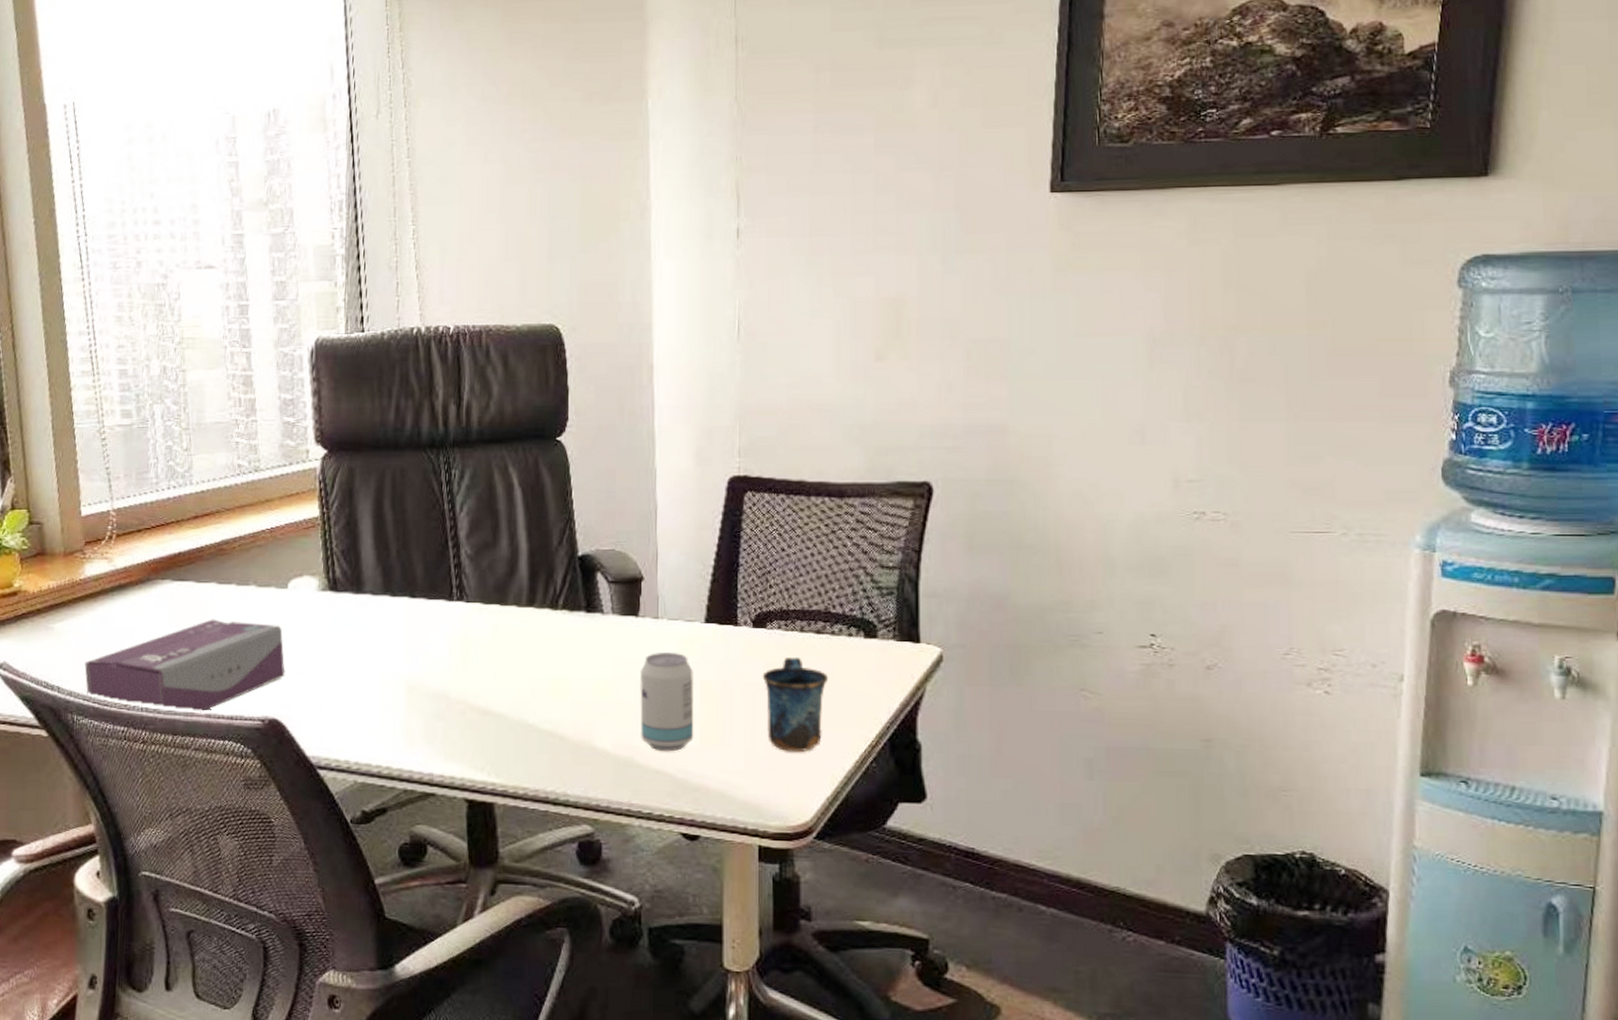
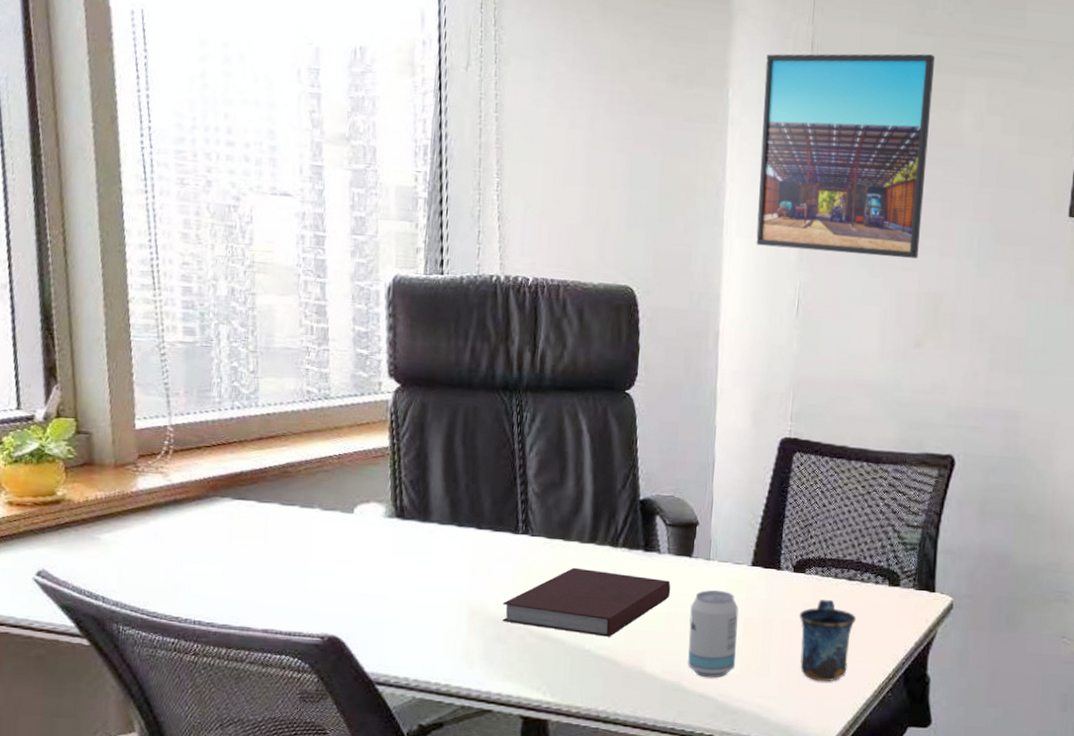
tissue box: present [84,619,285,713] -> none [133,538,348,628]
notebook: none [440,634,618,709] -> present [502,567,671,637]
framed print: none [686,30,877,265] -> present [756,53,936,258]

